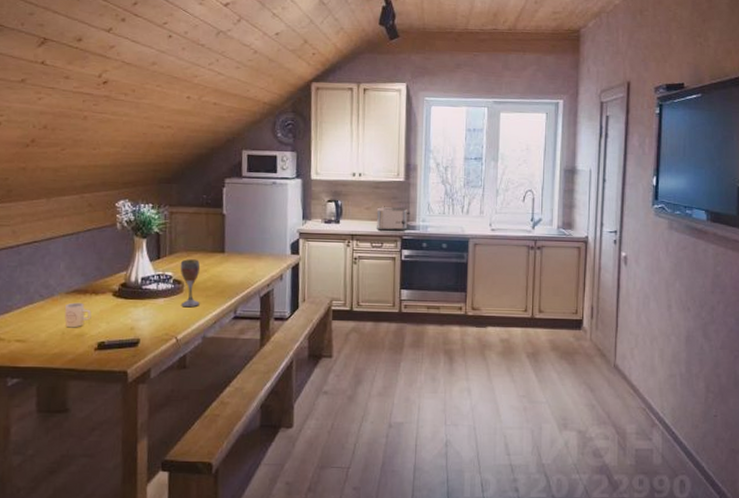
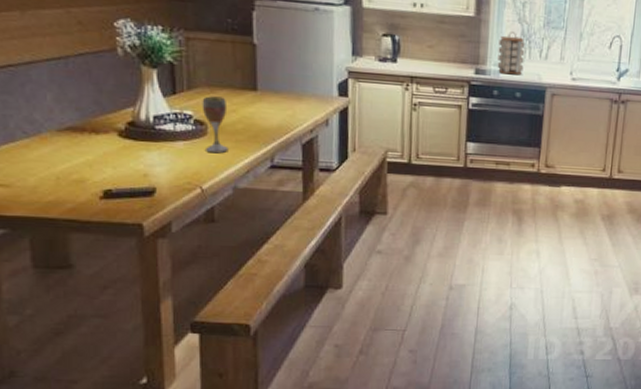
mug: present [64,302,92,328] -> none [56,142,93,173]
toaster: present [376,207,411,232] -> none [441,46,481,76]
spice rack: none [425,192,449,229] -> present [497,31,525,75]

